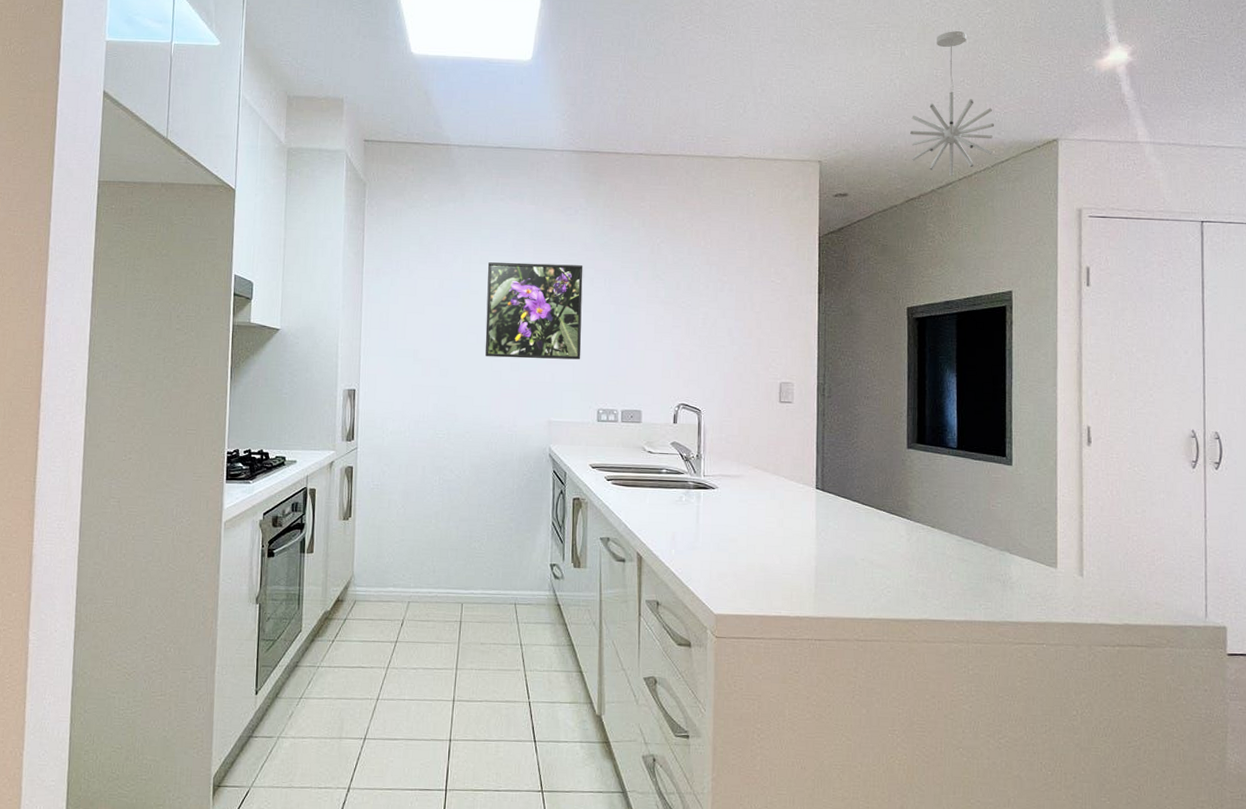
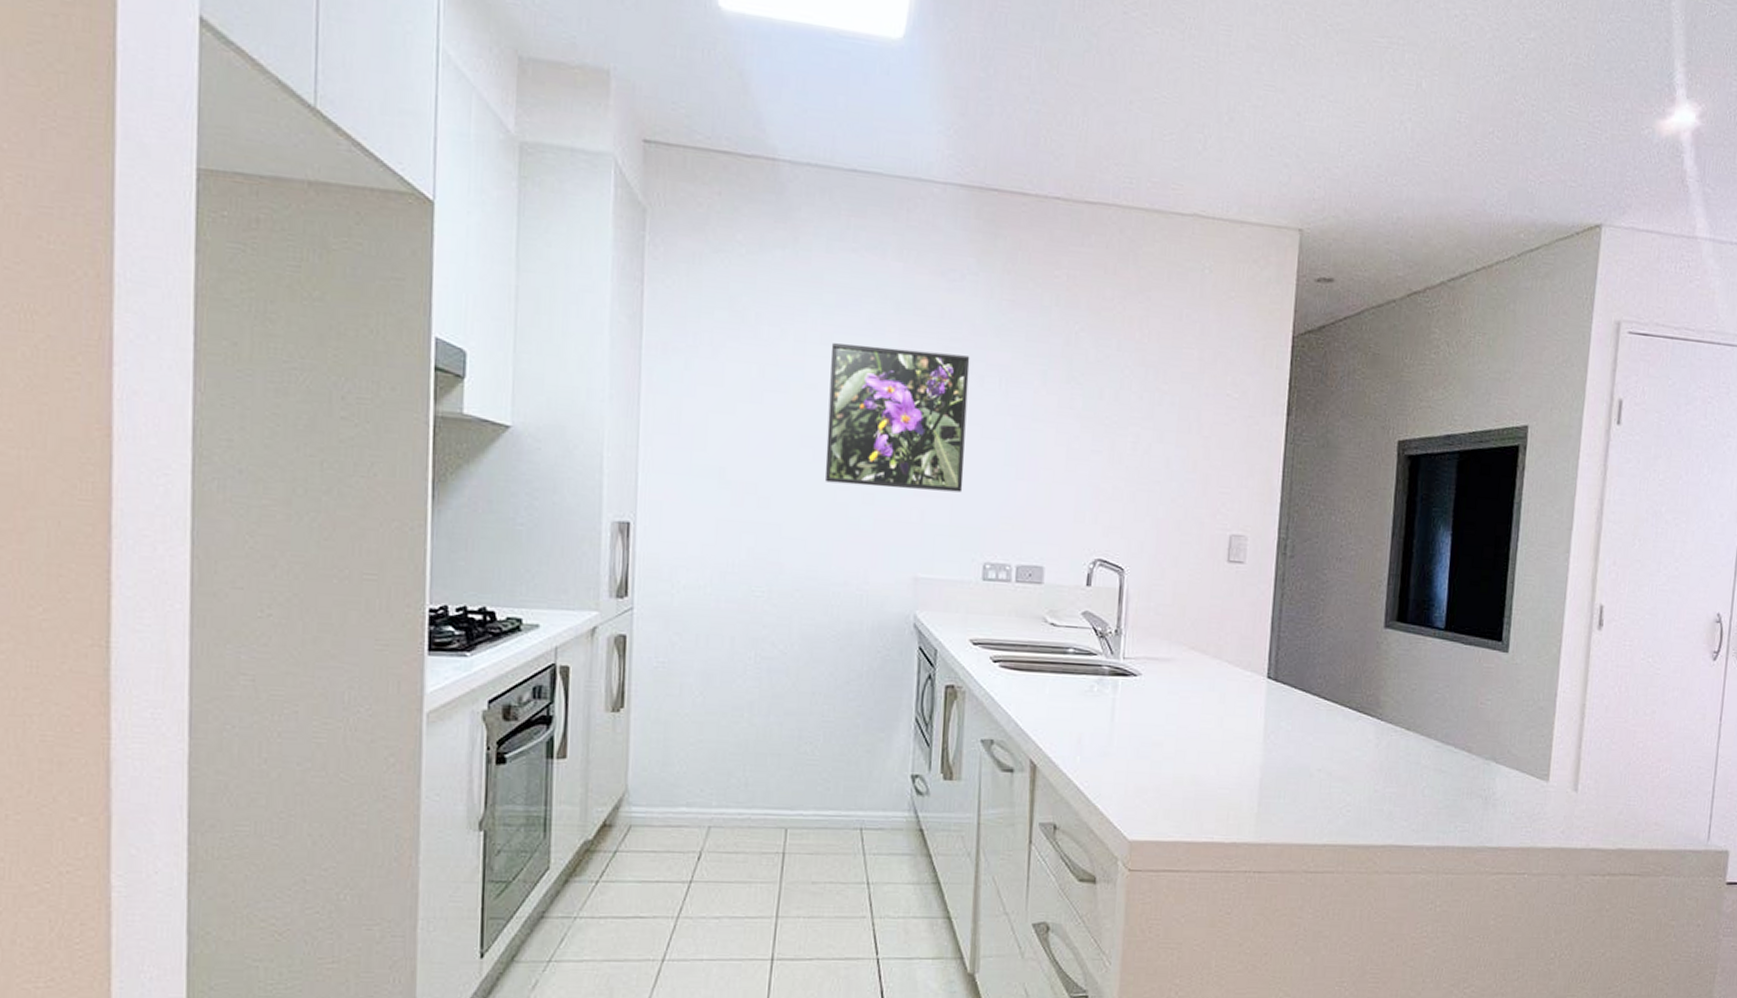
pendant light: present [910,31,994,177] -> none [1419,59,1526,265]

